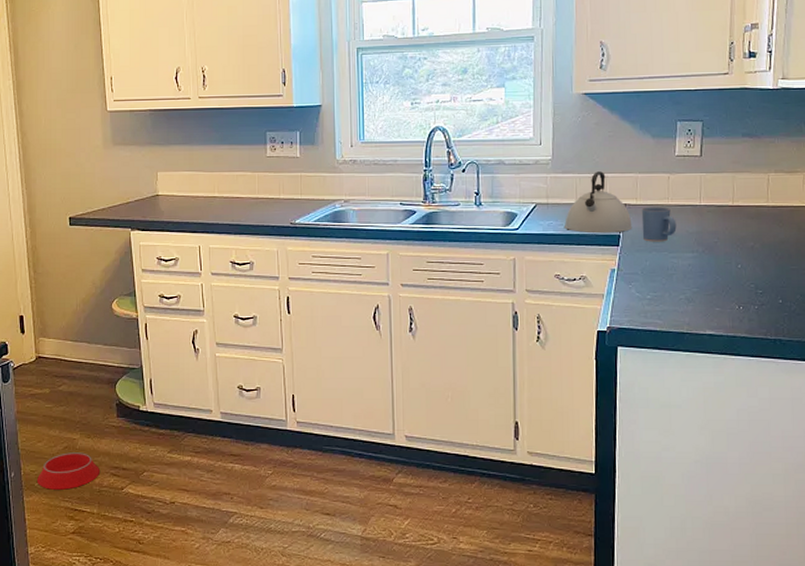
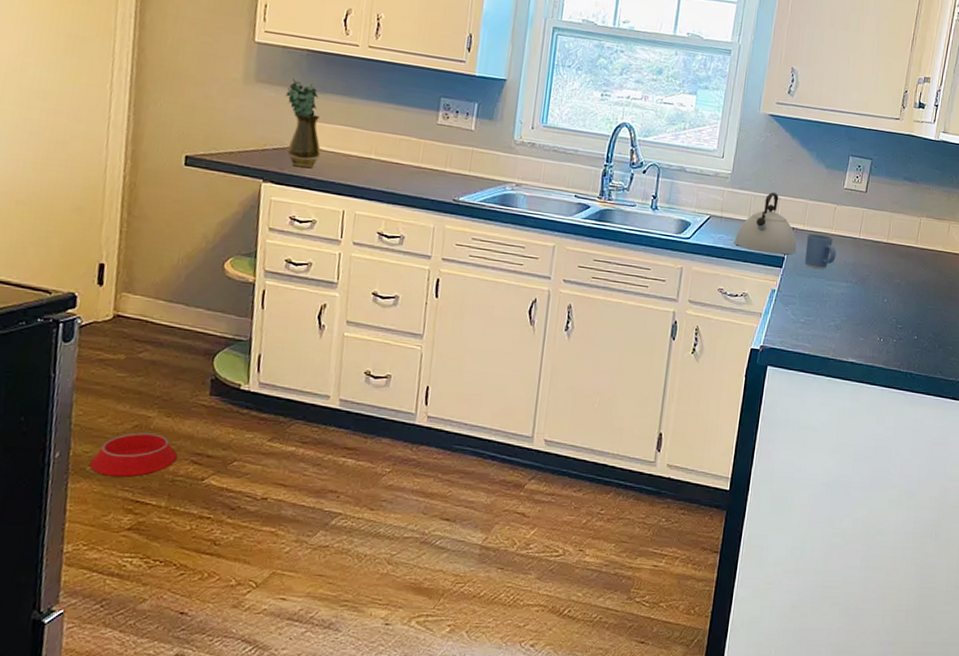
vase: none [138,136,173,213] -> present [285,78,321,169]

